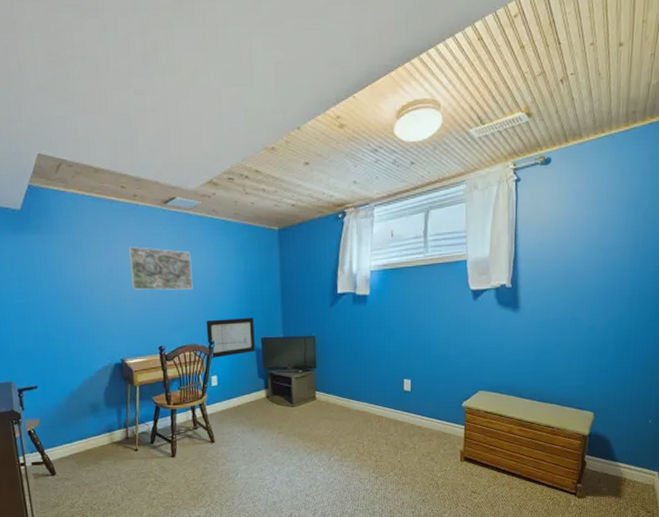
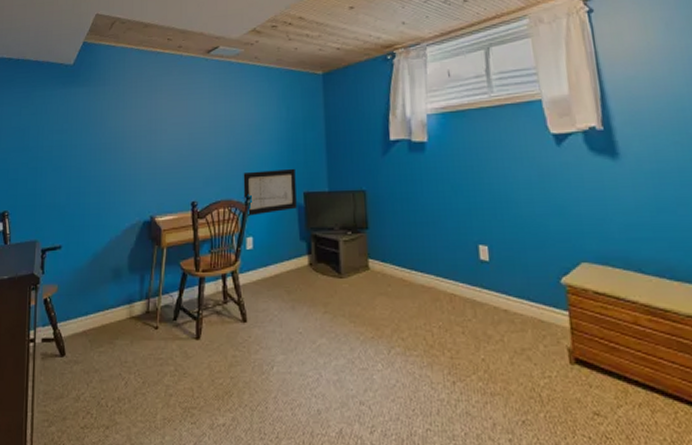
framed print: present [128,247,193,290] -> none [169,96,231,140]

